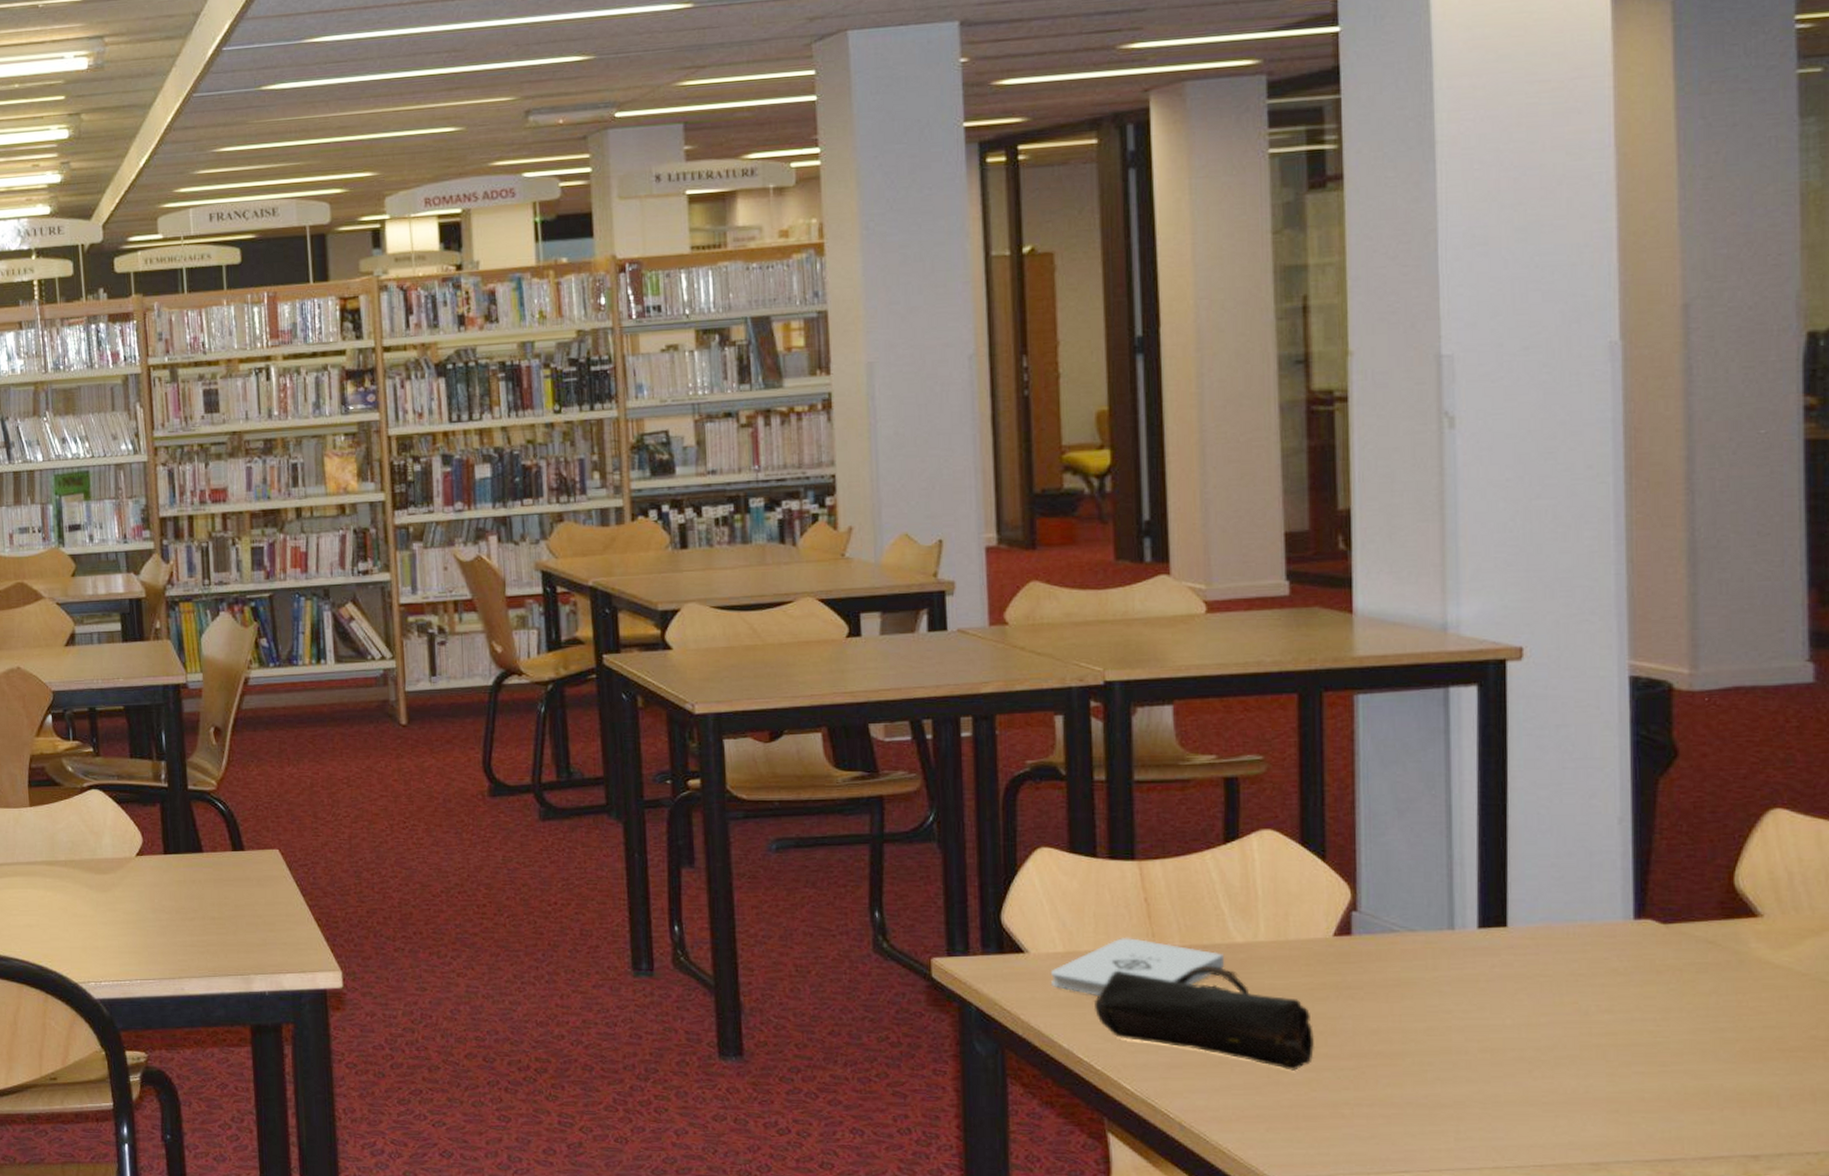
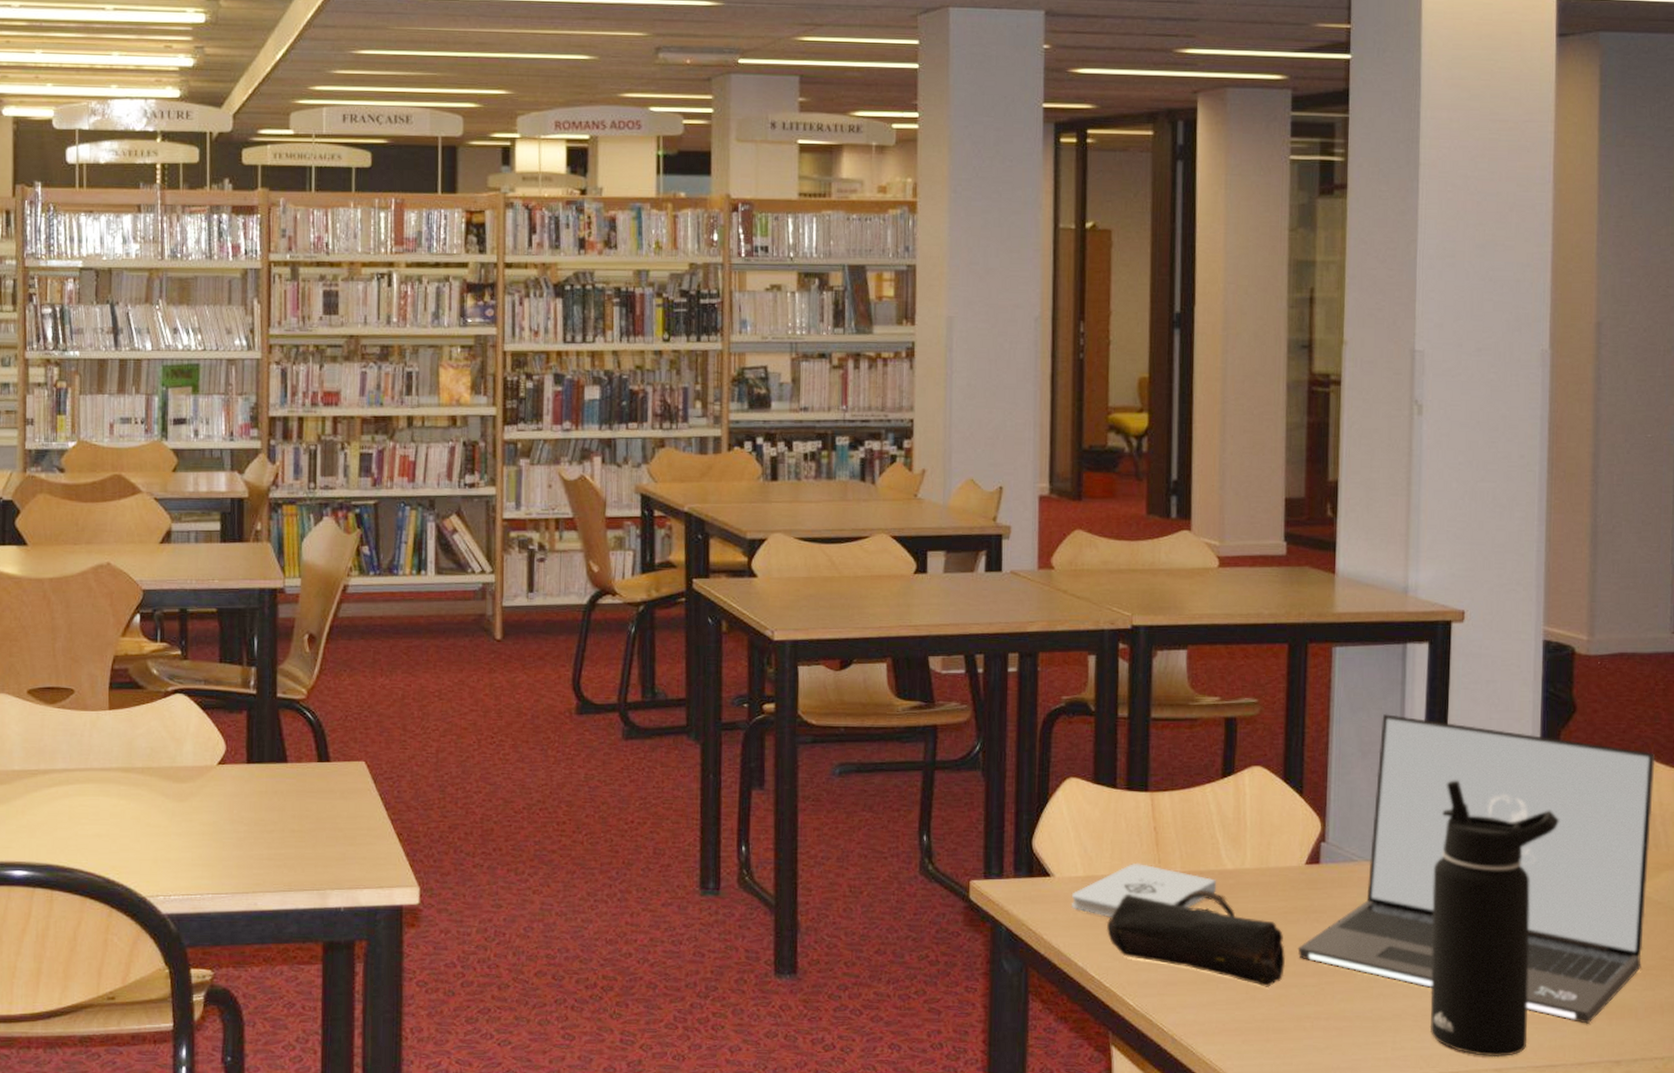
laptop: none [1329,766,1790,1113] -> present [1297,713,1656,1024]
water bottle: none [1498,839,1661,1150] -> present [1429,780,1559,1058]

